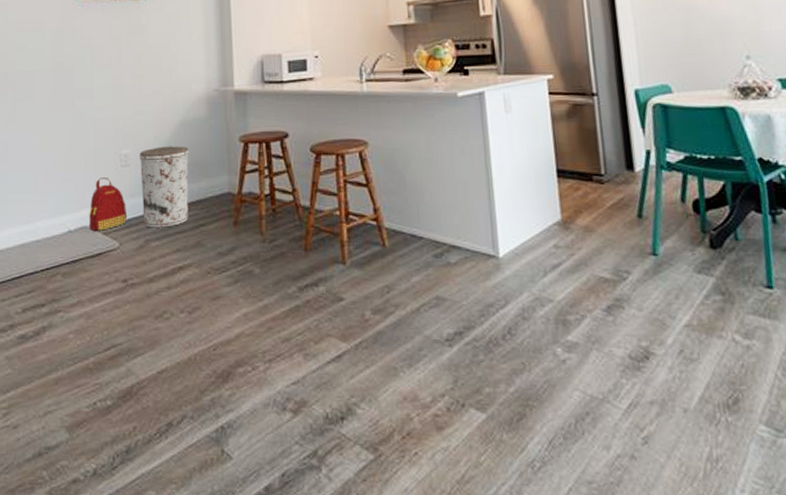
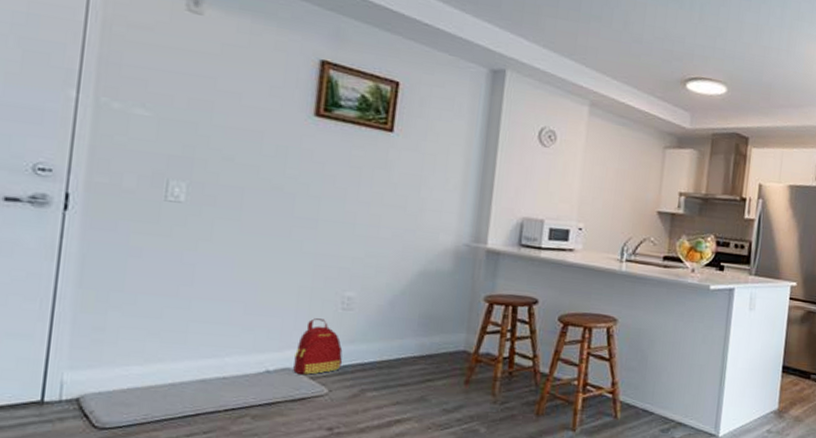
trash can: present [139,146,189,228] -> none [360,294,426,379]

